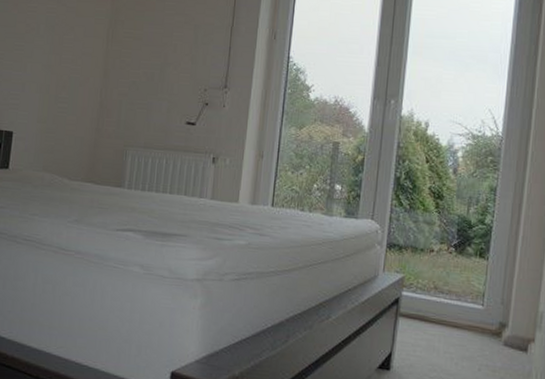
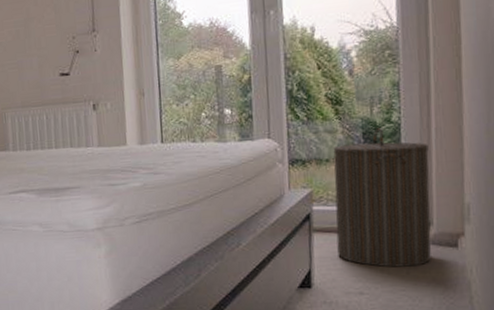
laundry hamper: none [419,227,514,365] -> present [333,128,431,268]

